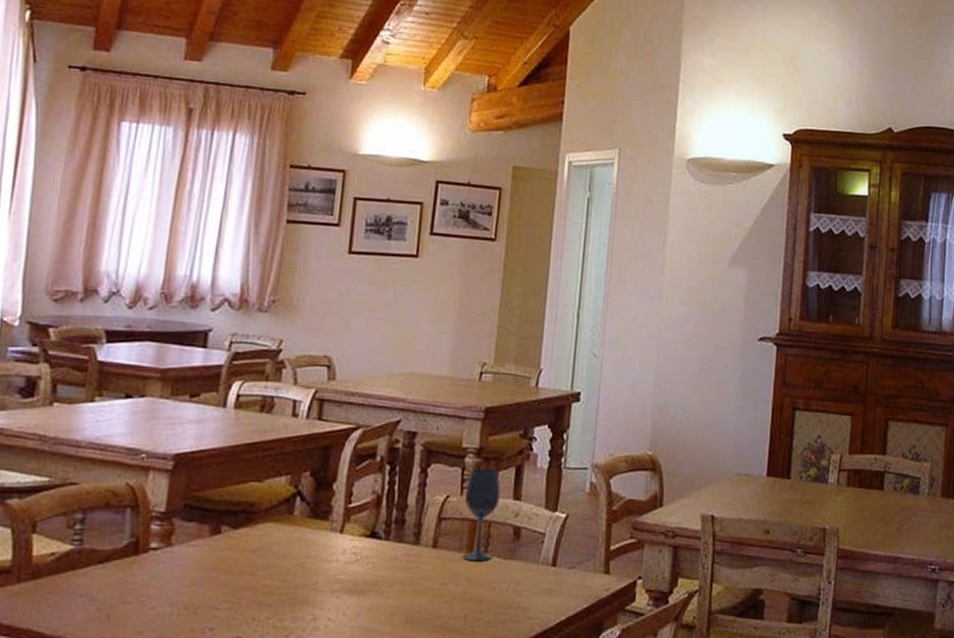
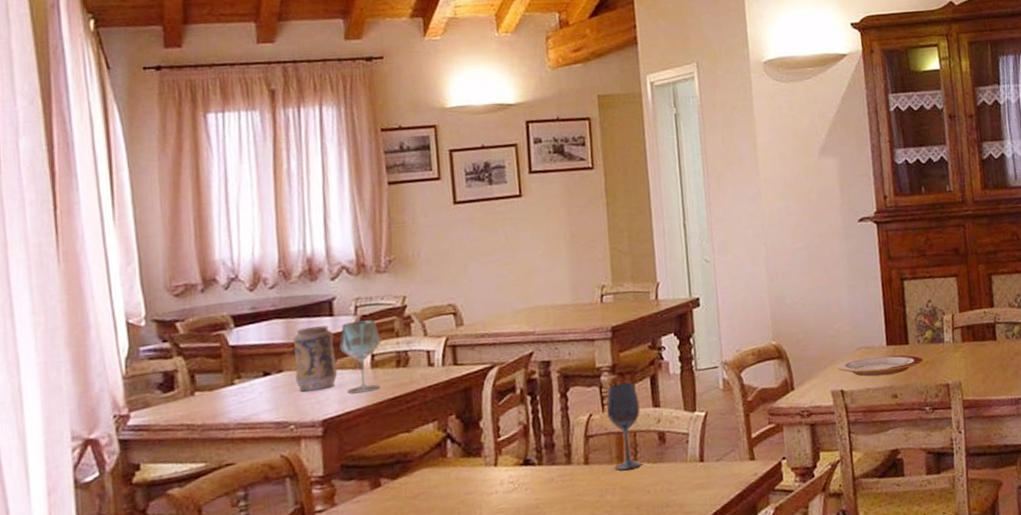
decorative vase: none [156,355,203,423] -> present [292,325,338,392]
wine glass: none [206,357,250,433] -> present [339,320,382,394]
plate: none [711,485,802,508] -> present [837,355,923,377]

